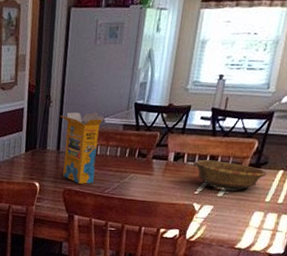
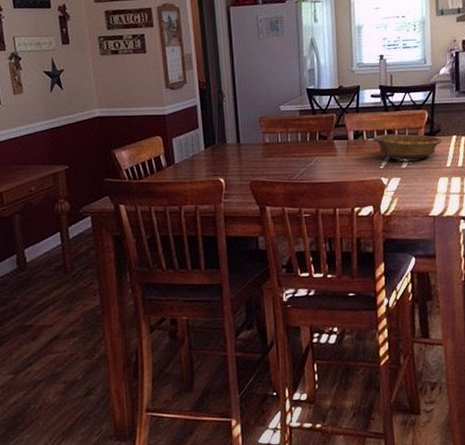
cereal box: present [59,112,104,184] -> none [234,101,280,174]

